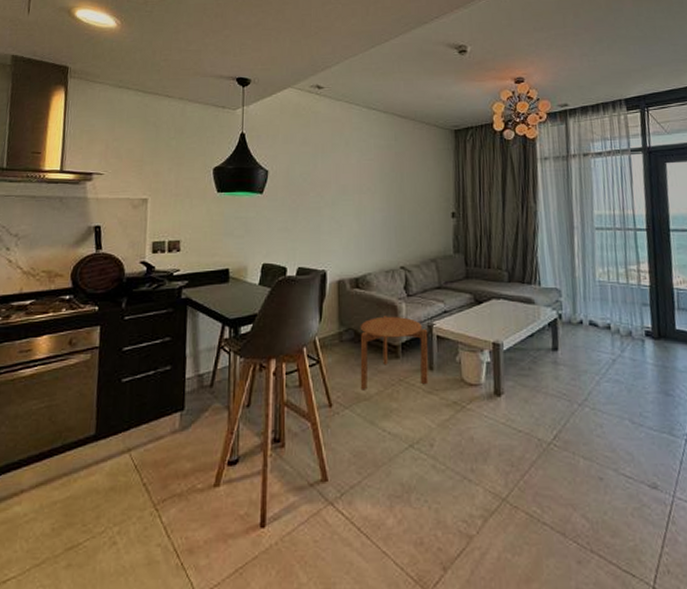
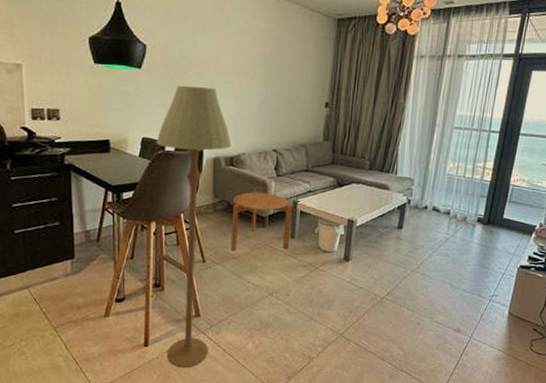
floor lamp: none [276,206,356,559] -> present [156,85,232,368]

